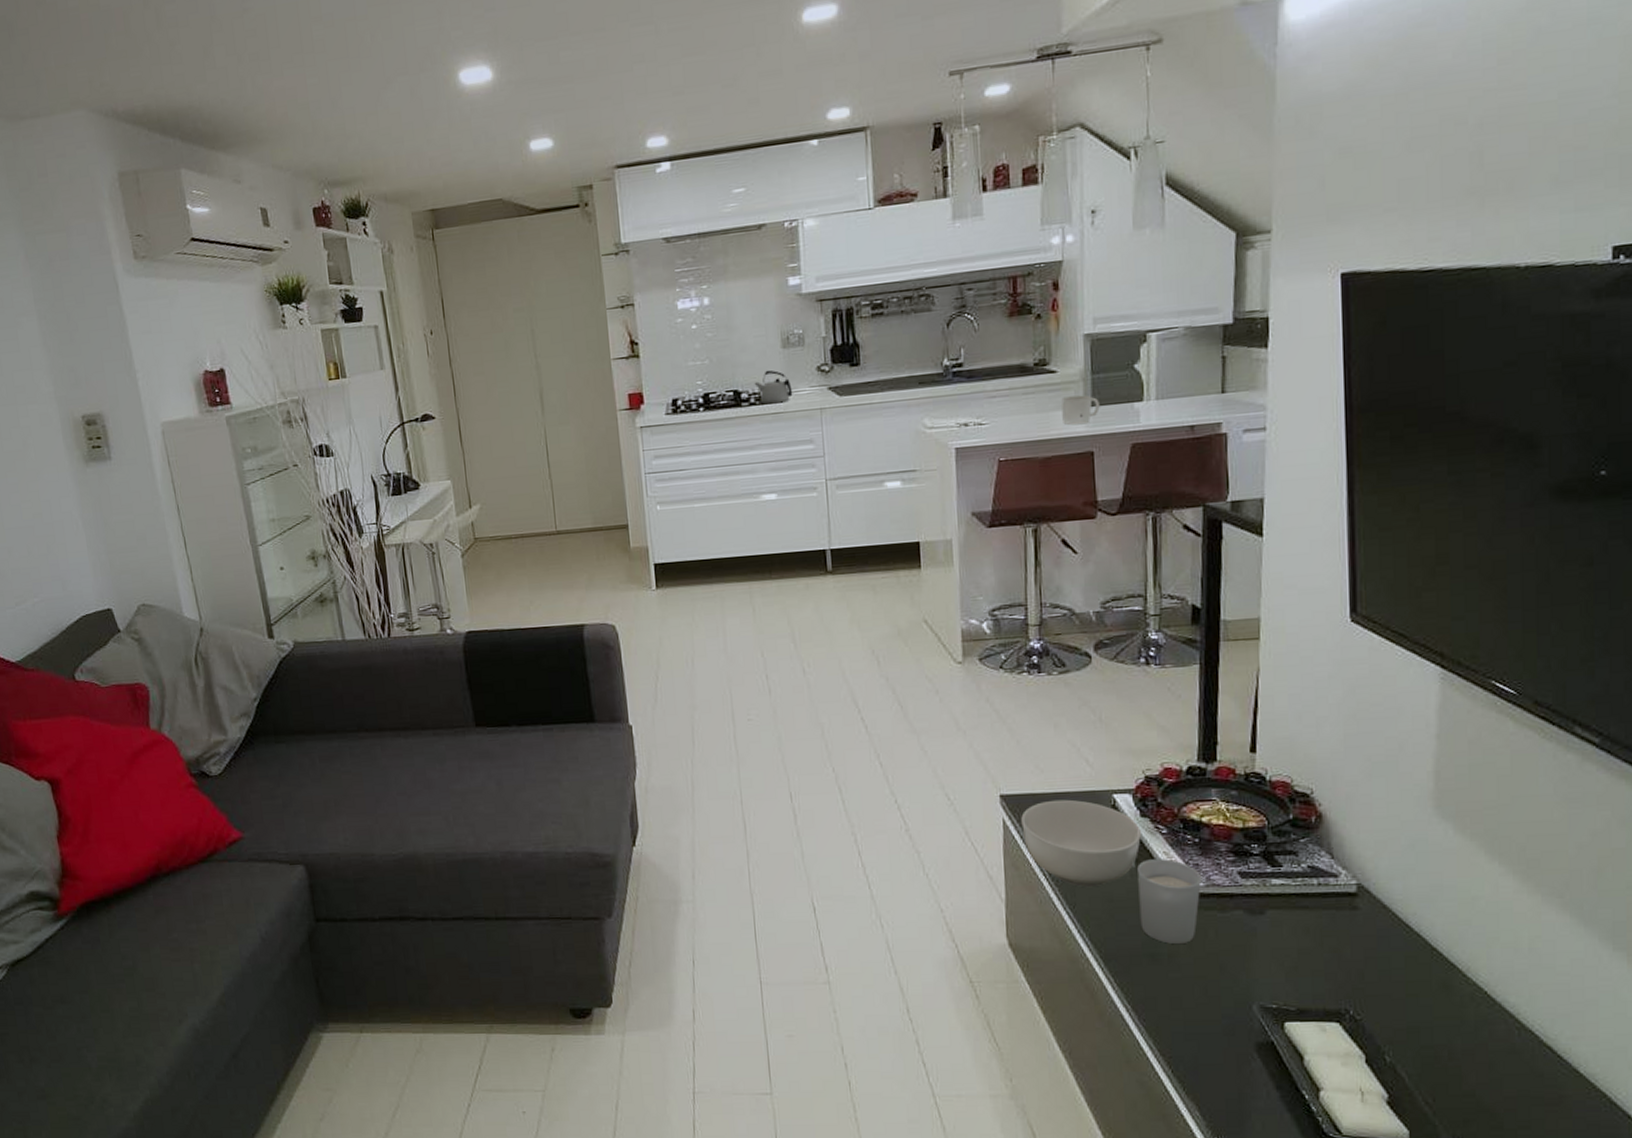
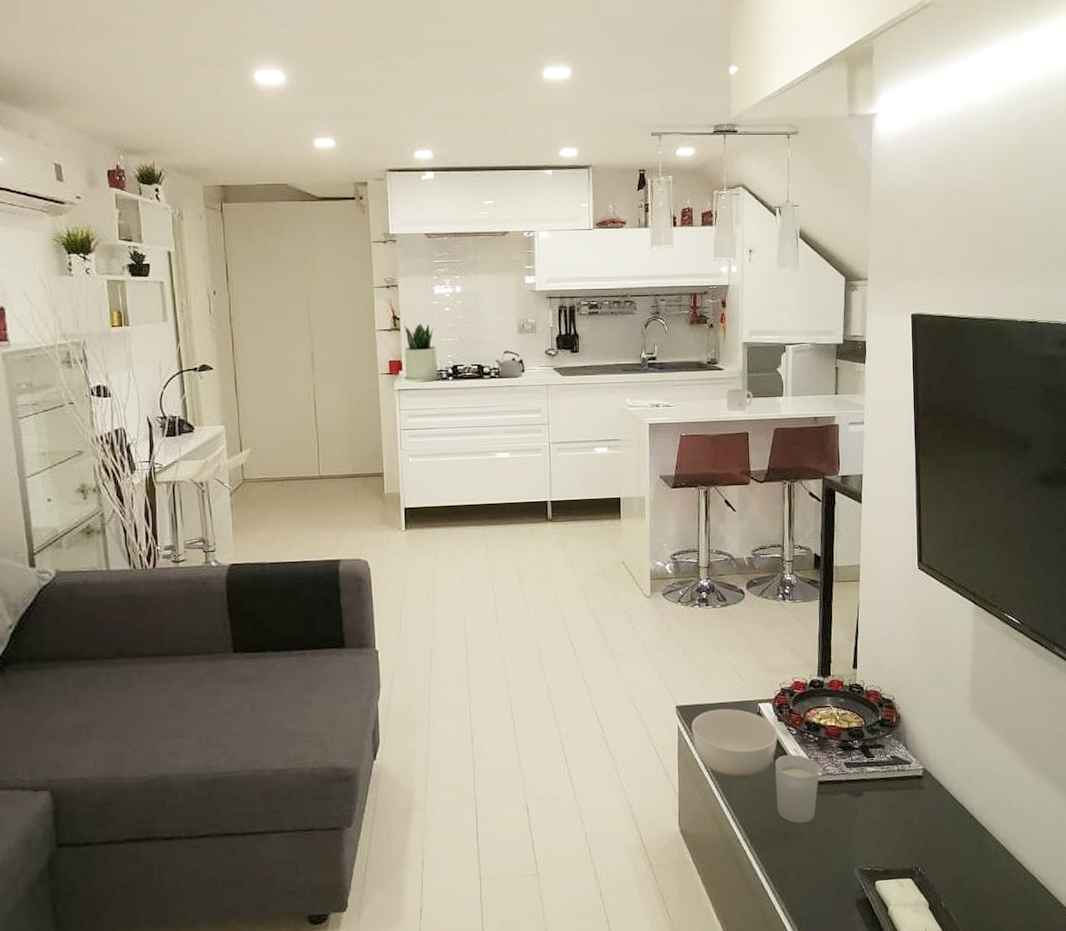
planter: none [643,346,691,418] -> present [403,323,442,383]

